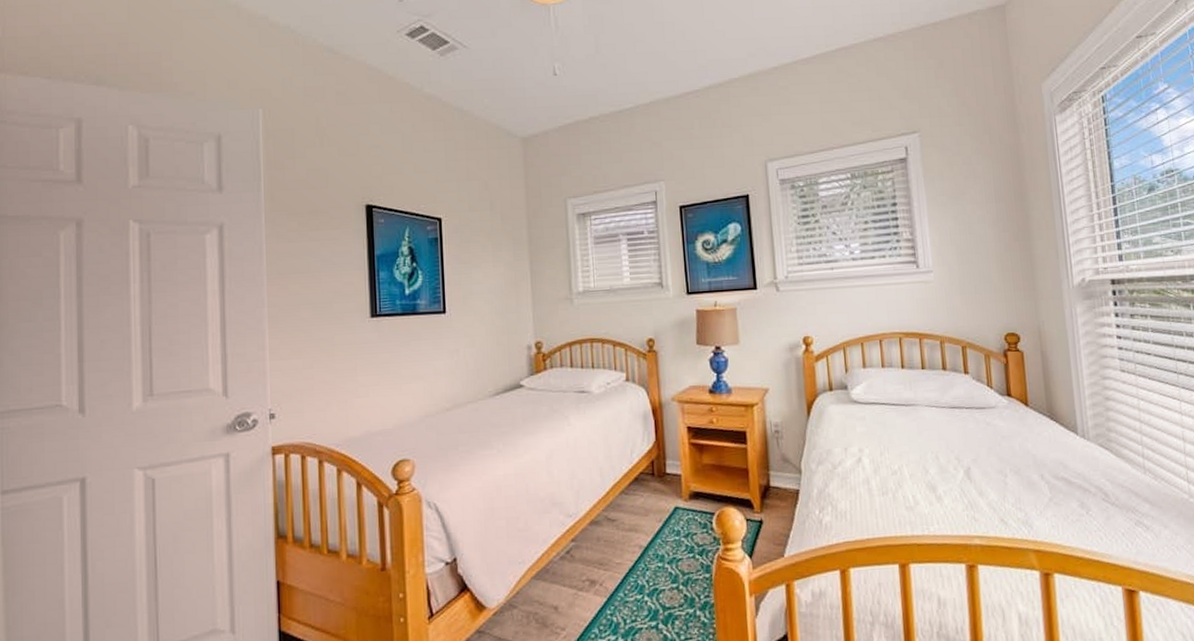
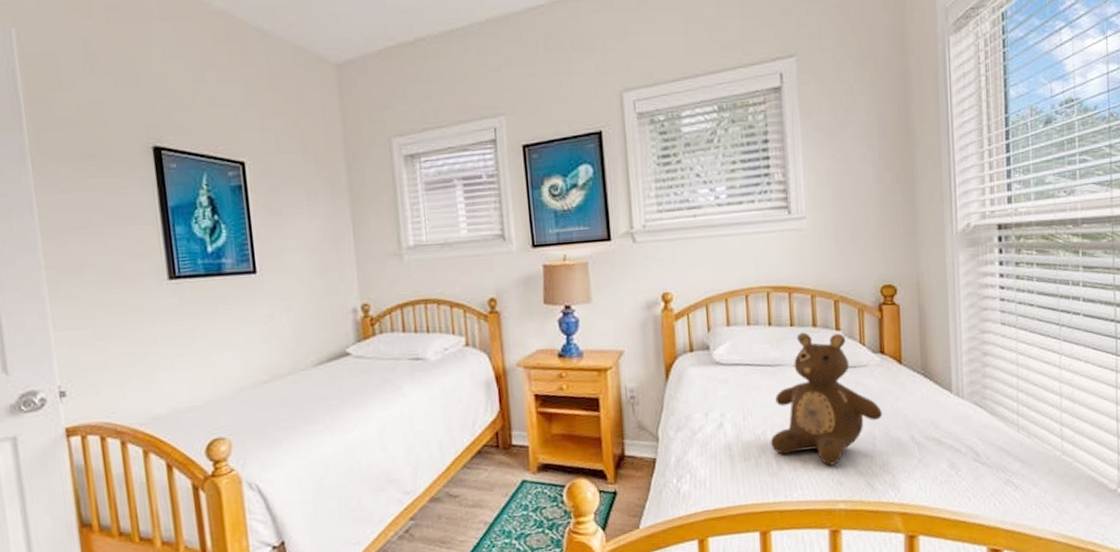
teddy bear: none [906,375,1012,501] -> present [770,332,882,466]

